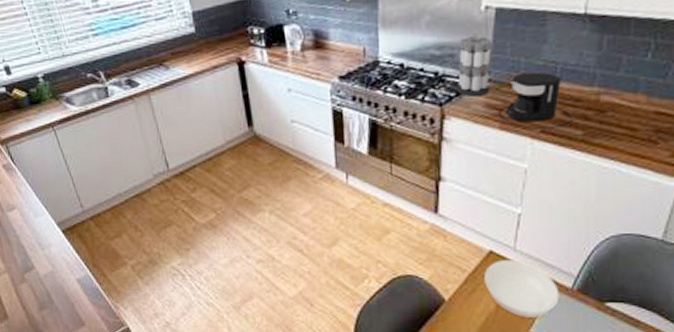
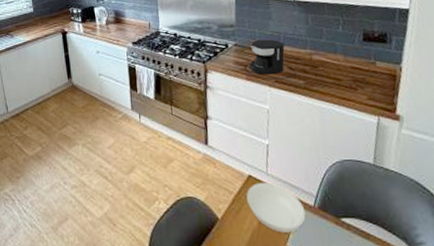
spice rack: present [456,31,494,96] -> none [213,12,237,56]

